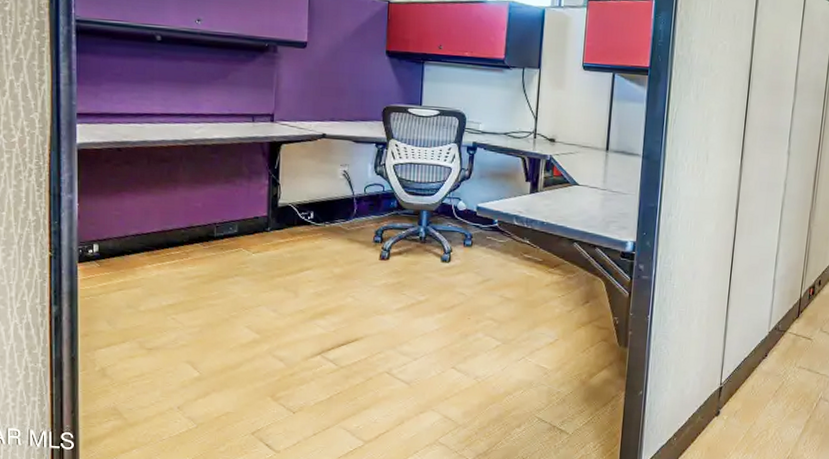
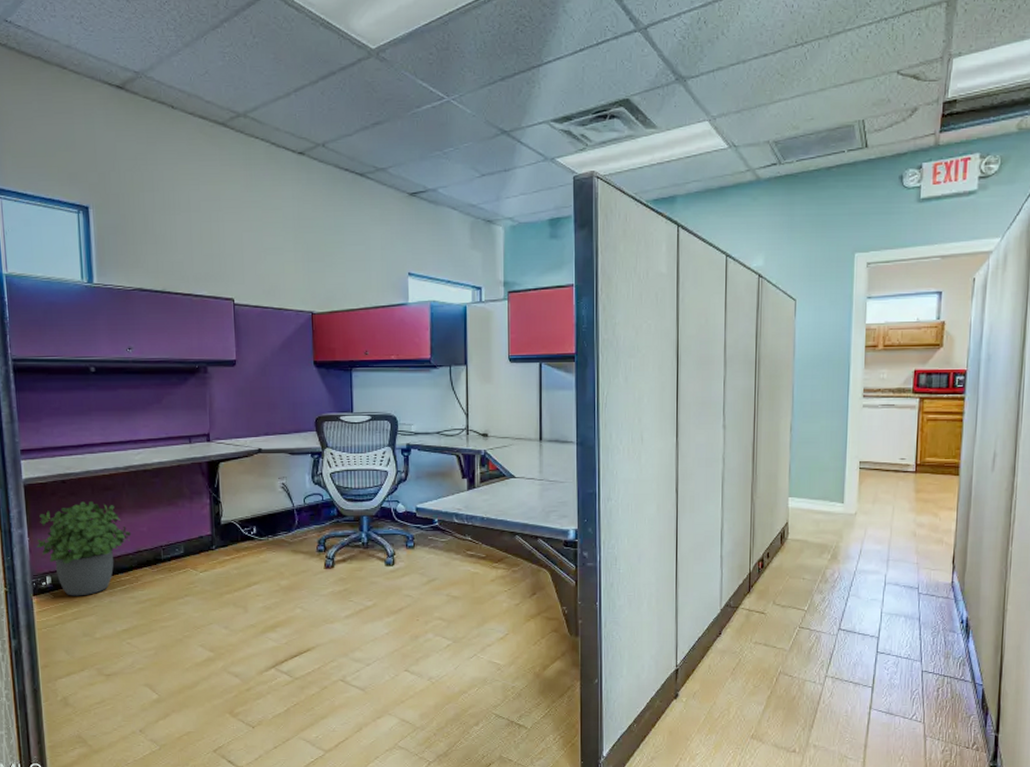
potted plant: none [85,171,185,267] -> present [36,500,132,596]

